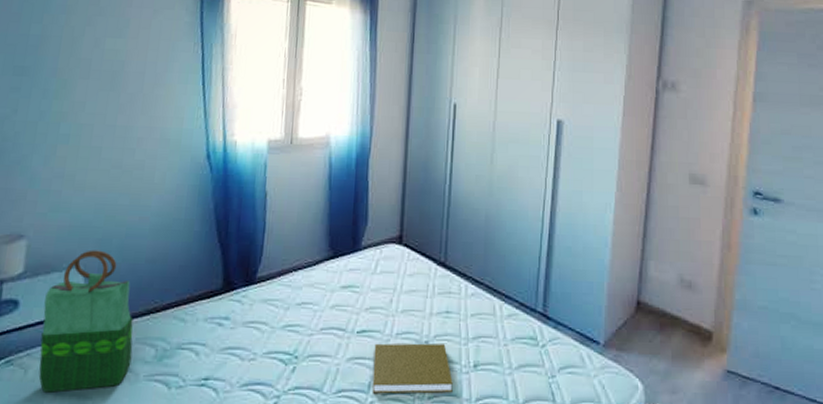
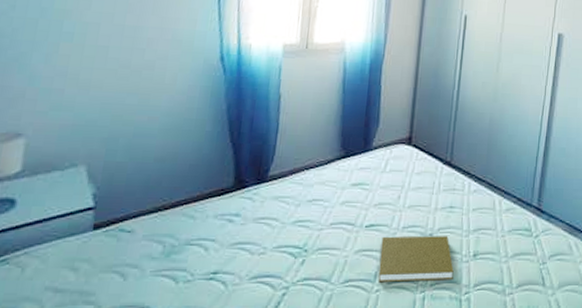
tote bag: present [38,250,134,393] -> none [37,149,141,290]

